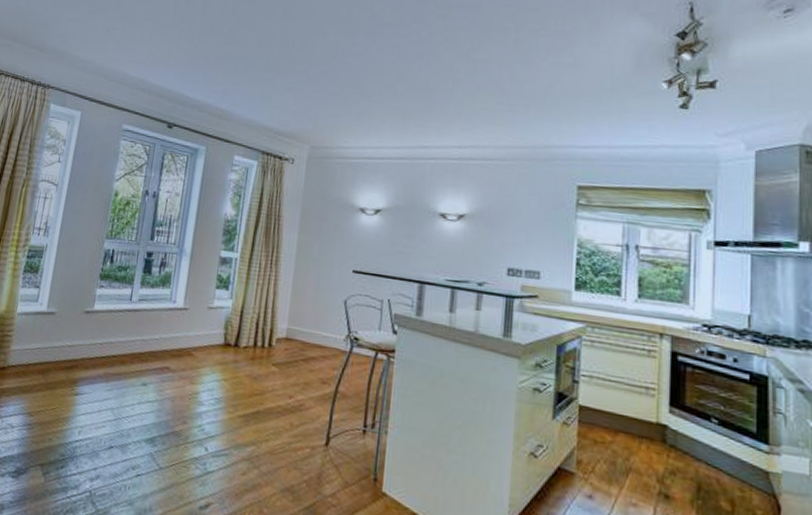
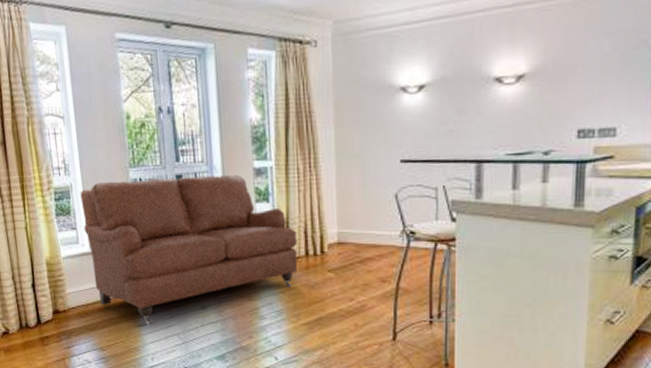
sofa: none [41,248,249,396] -> present [80,175,298,326]

